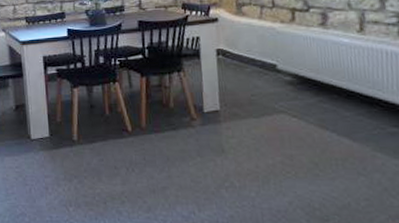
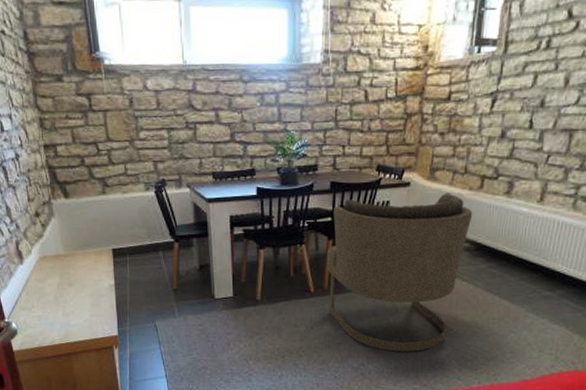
armchair: none [140,26,290,198] -> present [326,193,473,352]

